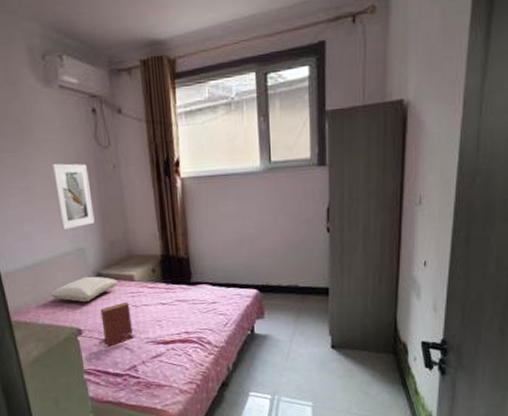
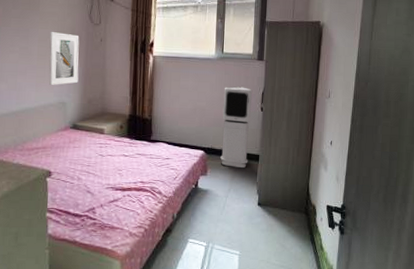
pillow: present [50,276,118,303] -> none [29,126,90,148]
book: present [100,302,133,347] -> none [70,151,97,189]
air purifier: none [276,203,315,306] -> present [220,86,253,169]

